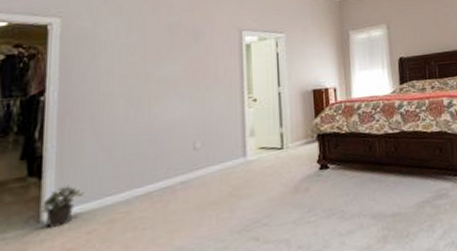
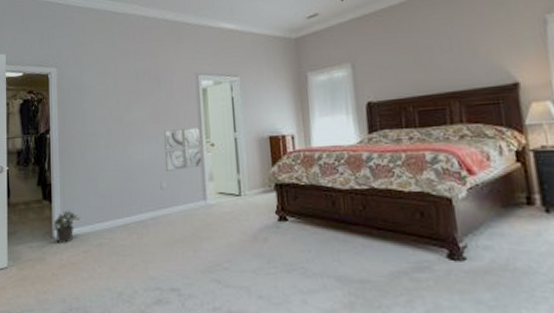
wall art: none [201,83,243,130] -> present [164,128,203,171]

